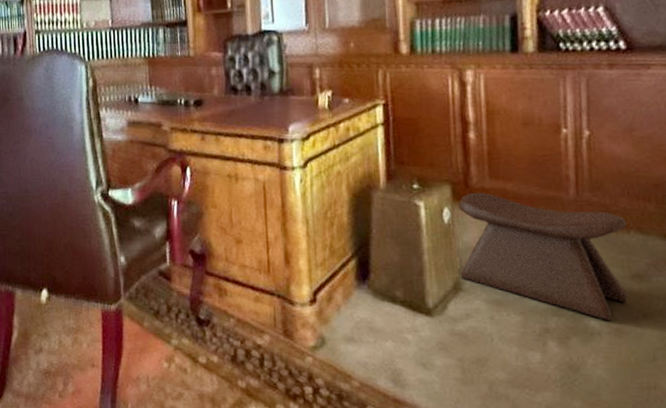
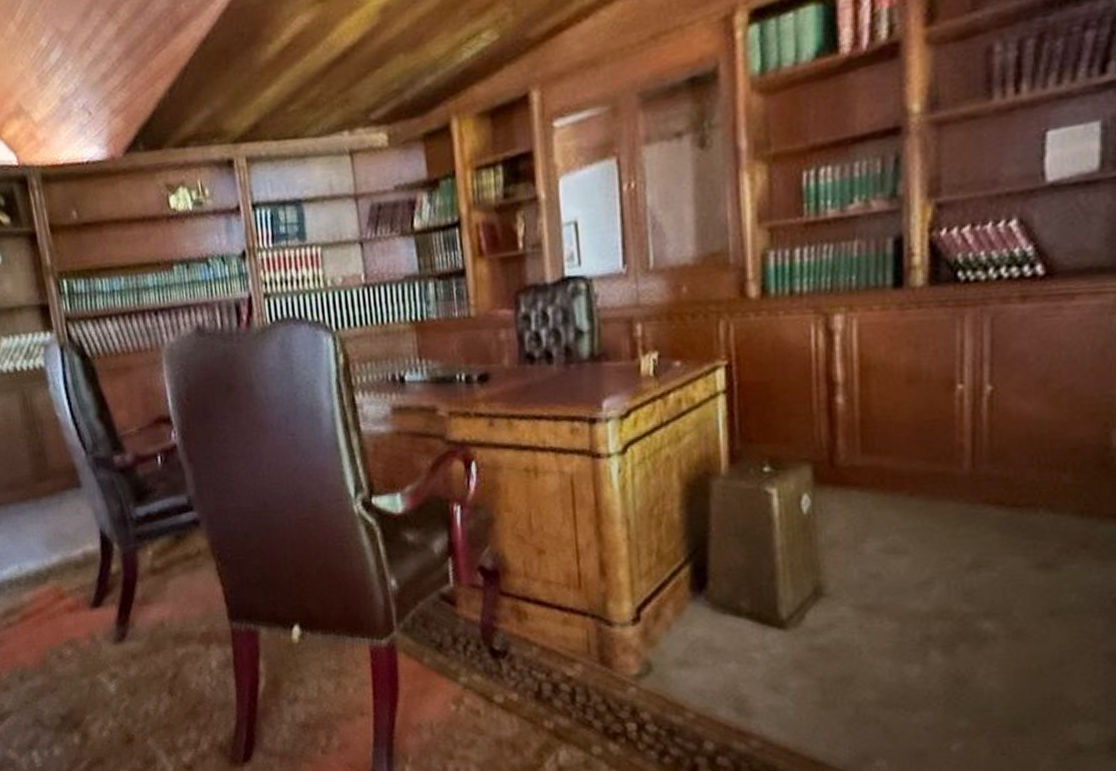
stool: present [458,192,629,320] -> none [821,472,1034,621]

